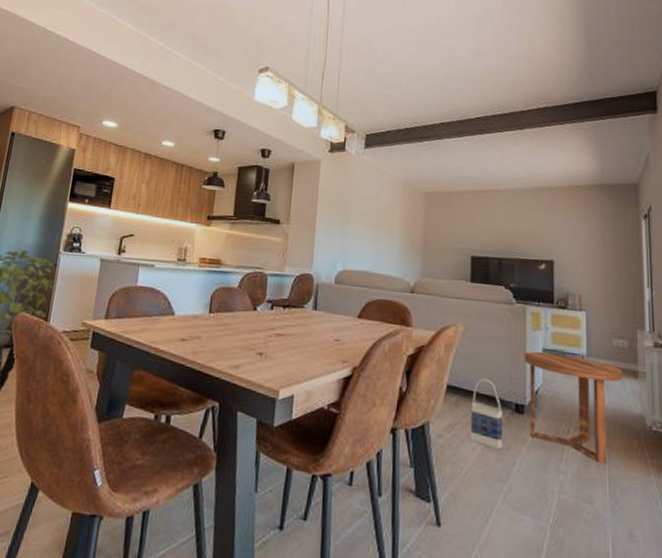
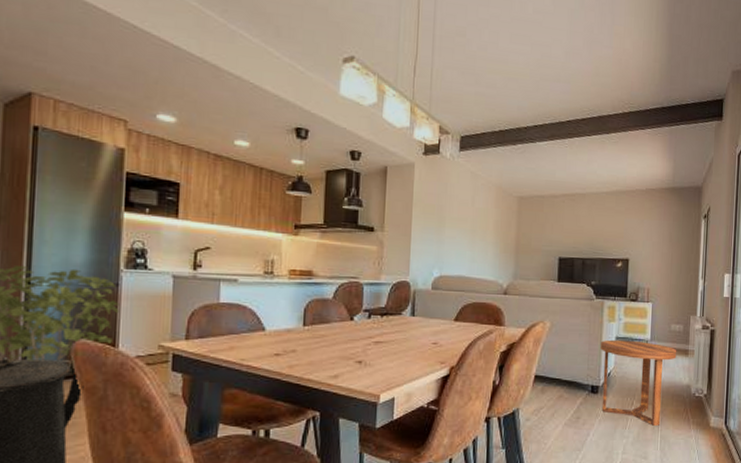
bag: present [470,378,503,451] -> none [553,366,581,426]

